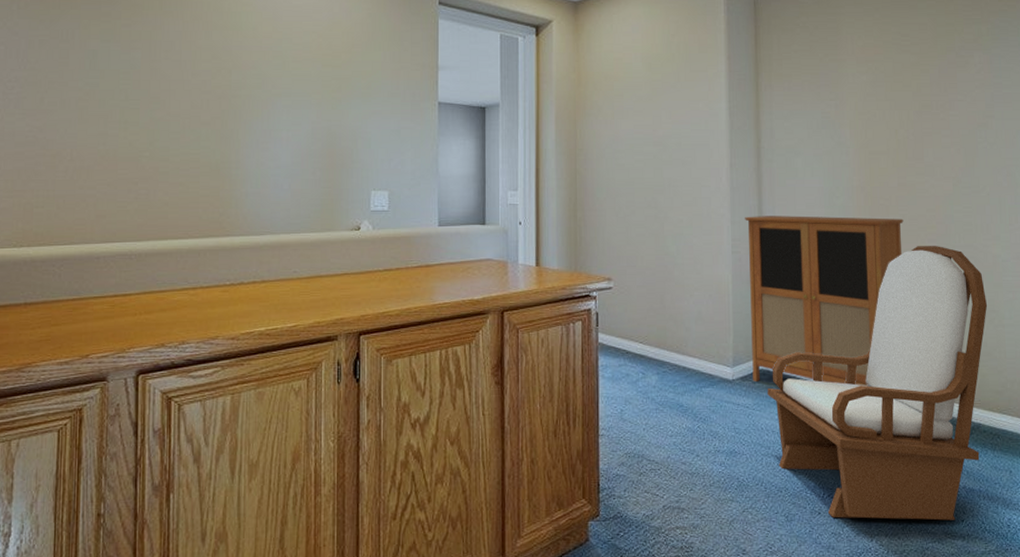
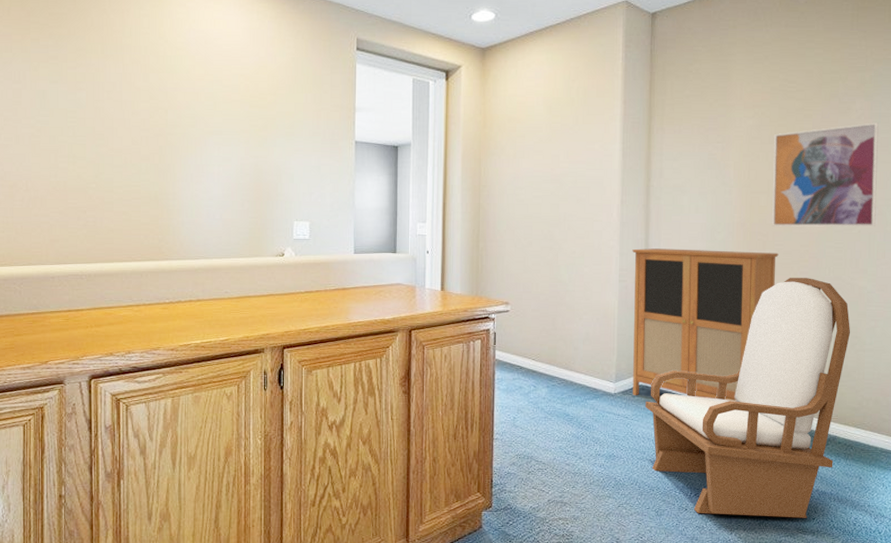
wall art: none [890,77,1005,190] -> present [772,122,879,227]

